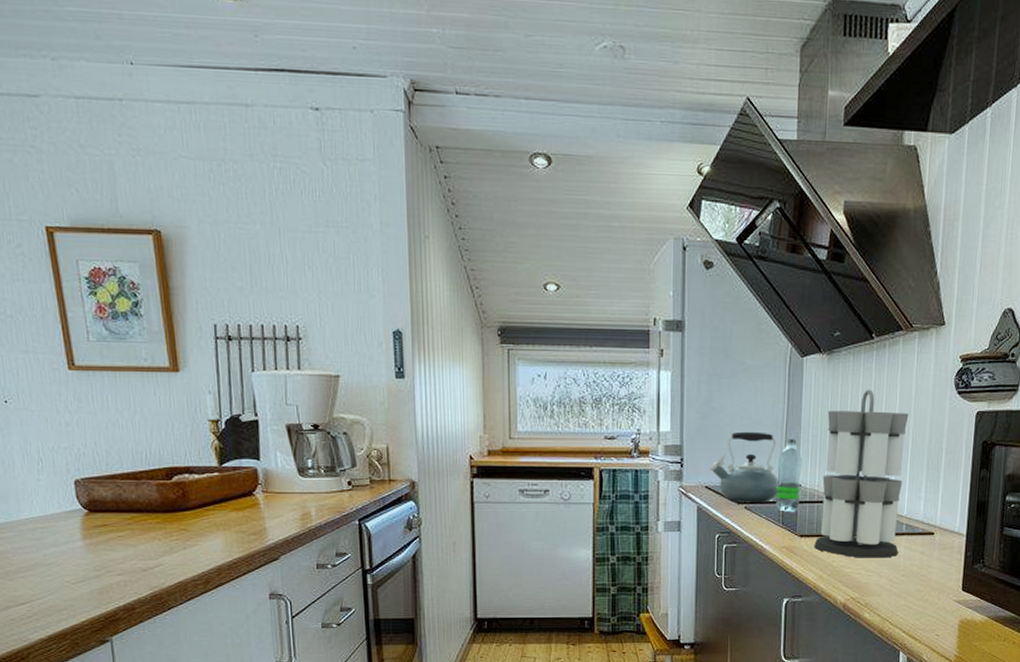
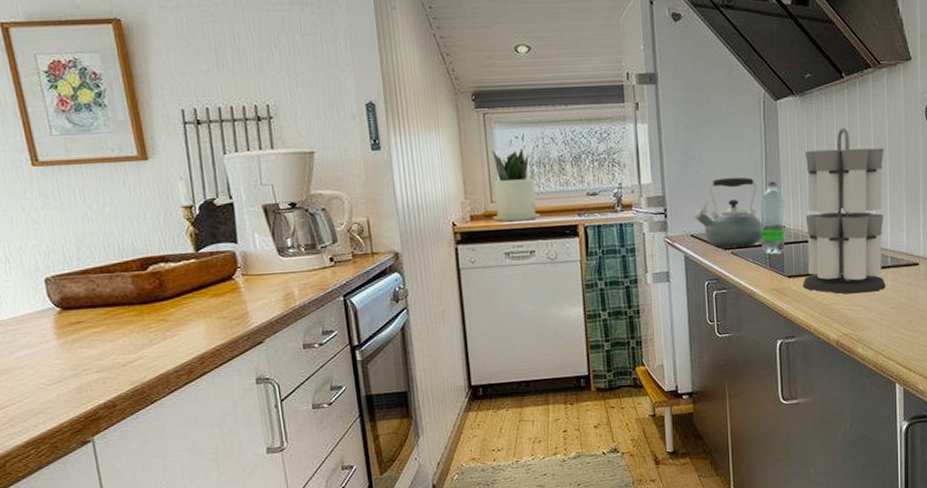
planter: none [510,386,557,460] -> present [492,148,541,222]

